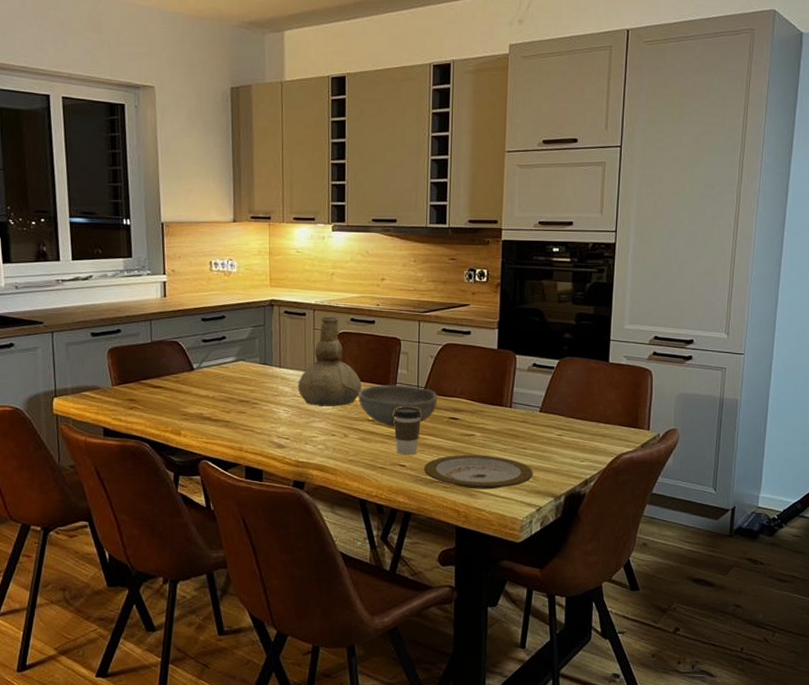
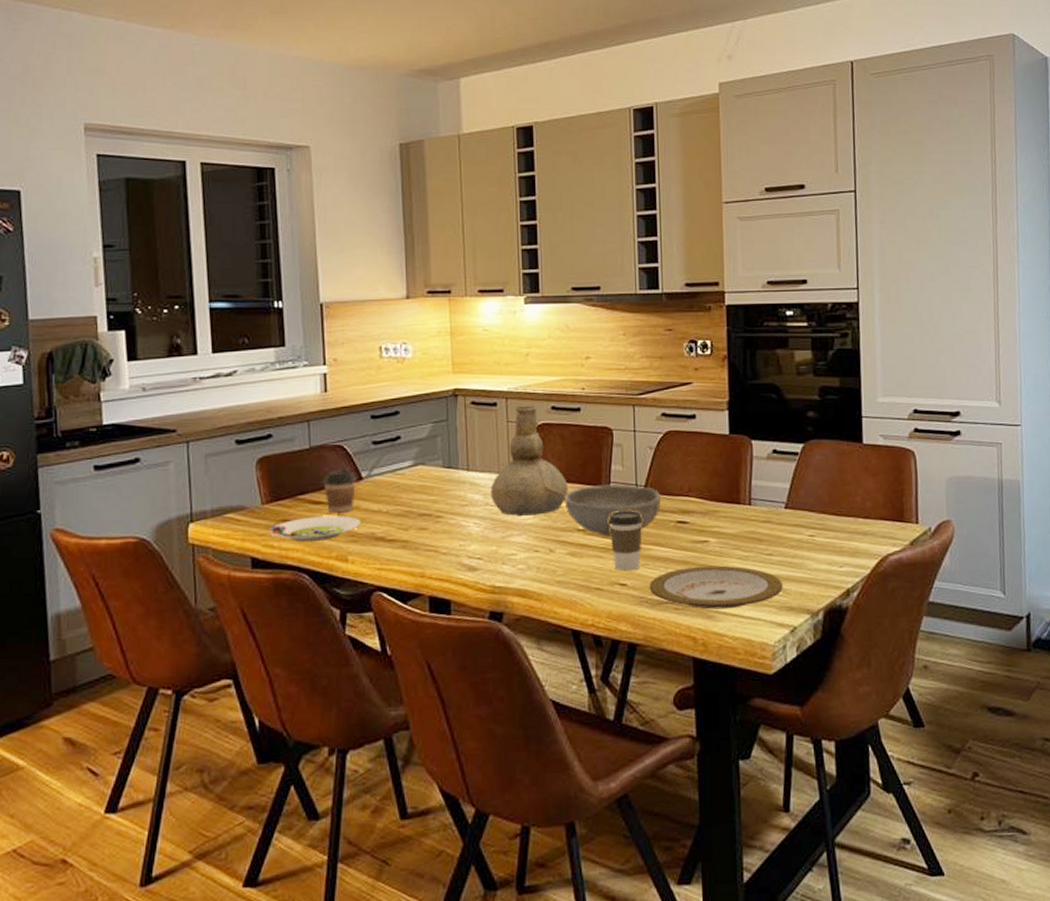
salad plate: none [118,398,192,418] -> present [269,515,362,543]
coffee cup: none [162,359,189,396] -> present [323,467,356,513]

